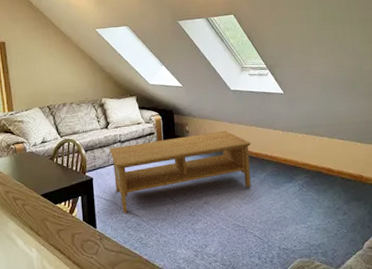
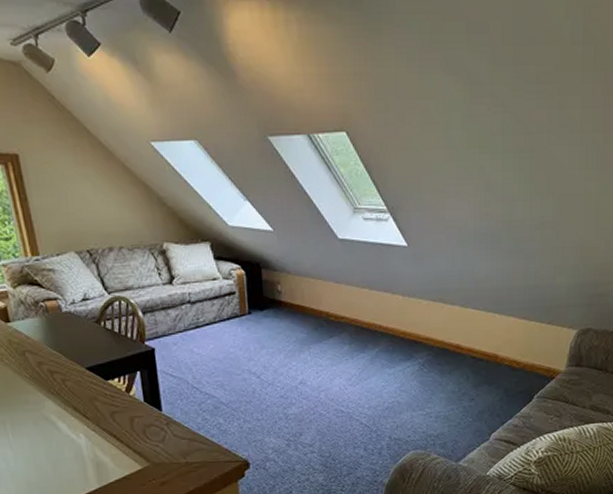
coffee table: present [109,130,252,213] -> none [175,293,363,393]

